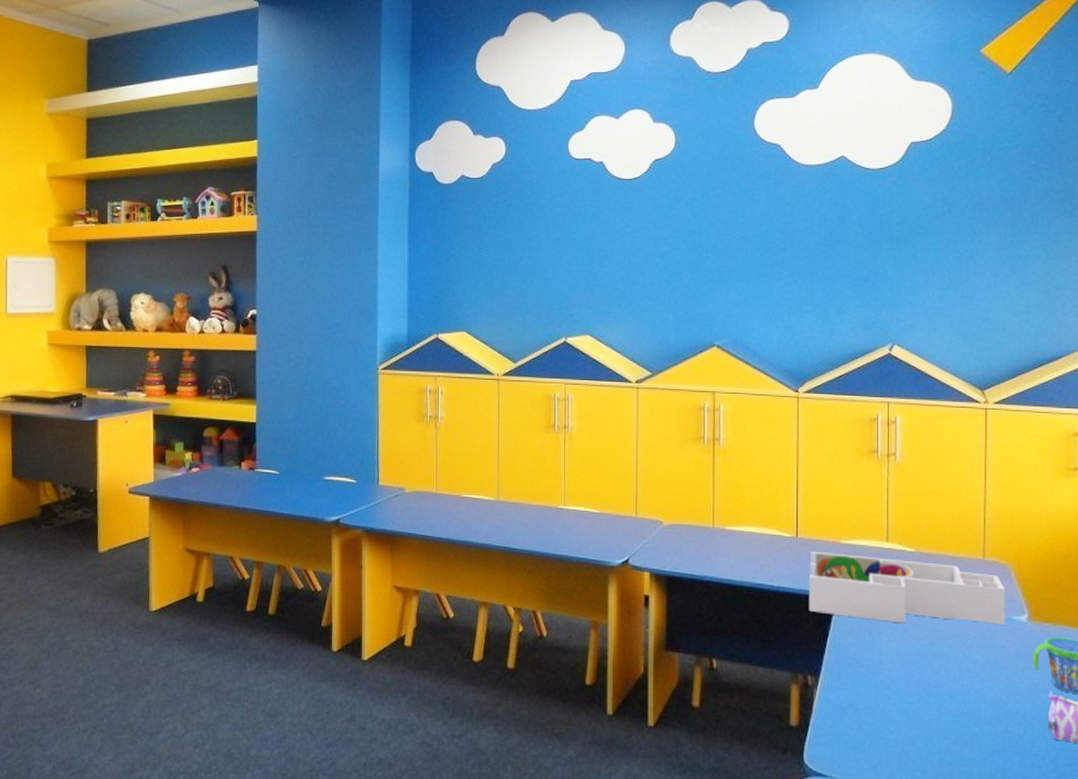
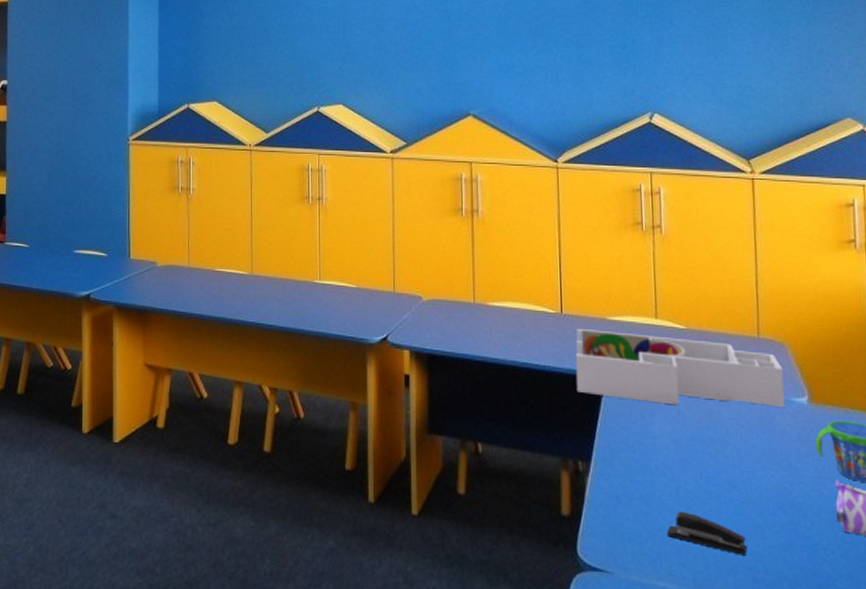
stapler: none [888,721,964,762] -> present [666,511,748,556]

